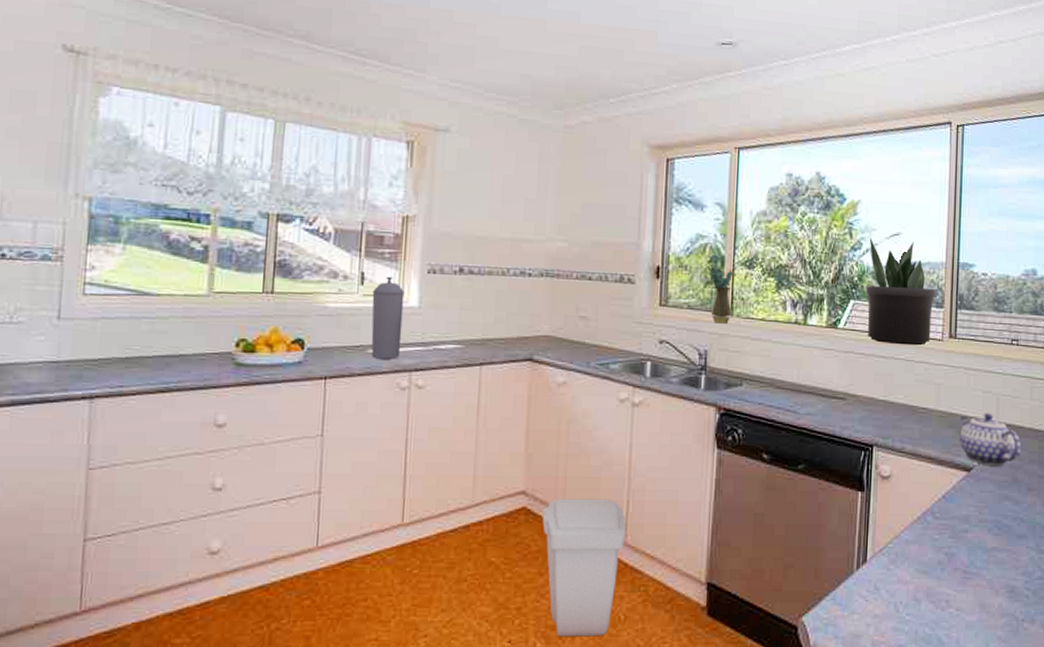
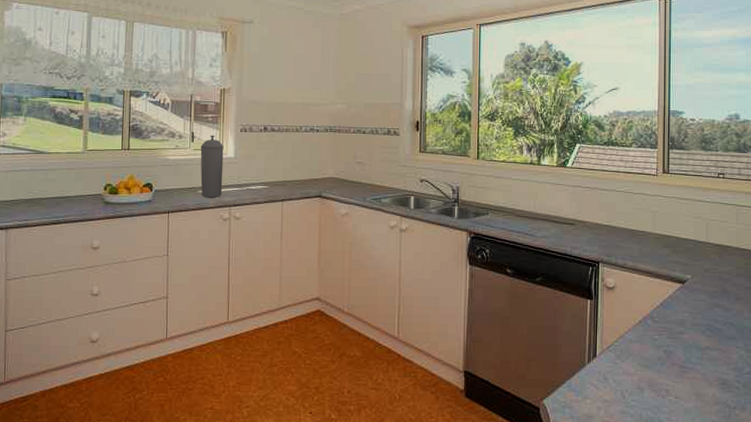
trash can: present [542,498,627,637] -> none [333,303,399,411]
vase: present [708,263,734,324] -> none [458,118,479,165]
planter: present [866,238,936,346] -> none [589,93,650,180]
teapot: present [959,412,1022,465] -> none [674,234,730,279]

